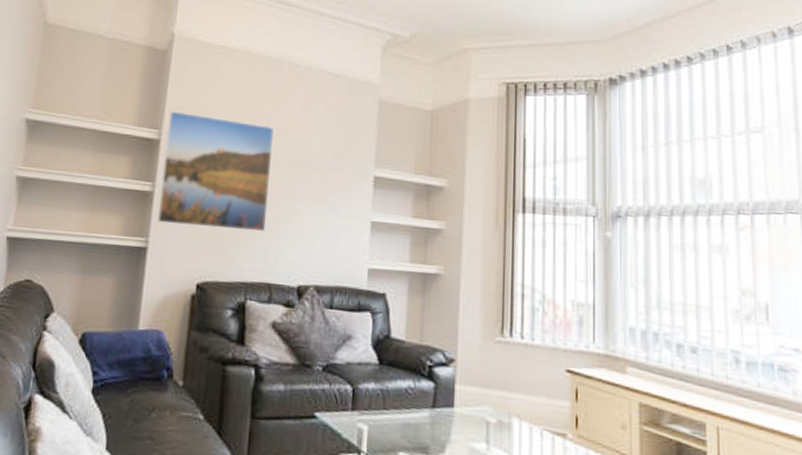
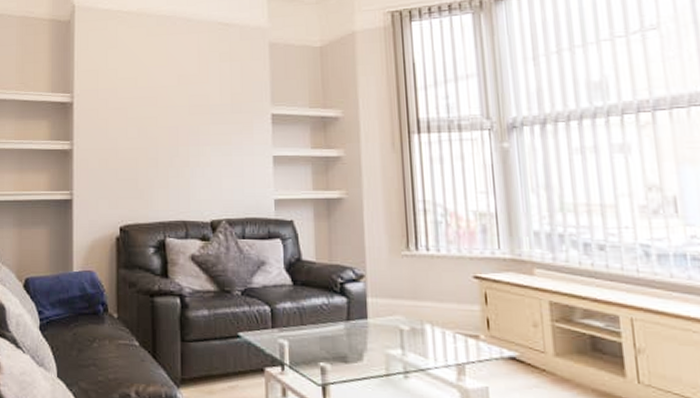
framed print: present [157,111,275,232] -> none [78,75,177,176]

